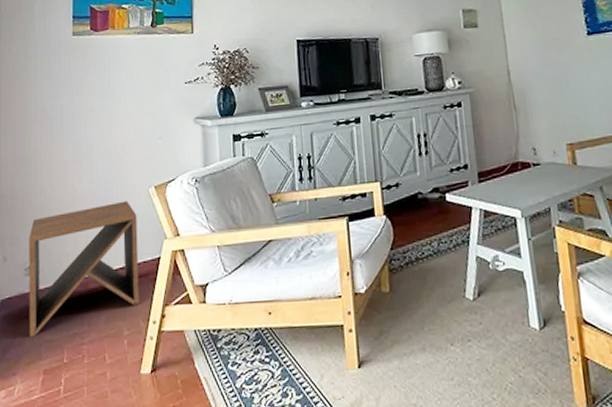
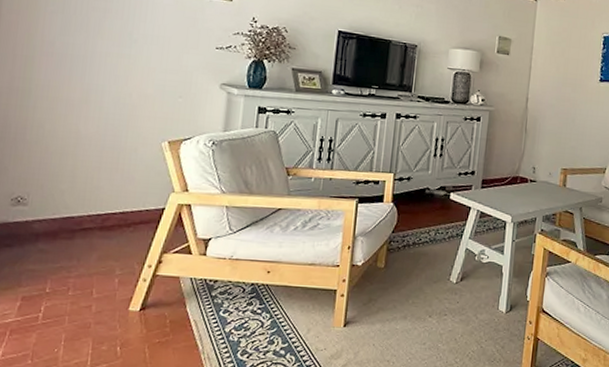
side table: present [29,201,139,337] -> none [8,150,145,265]

